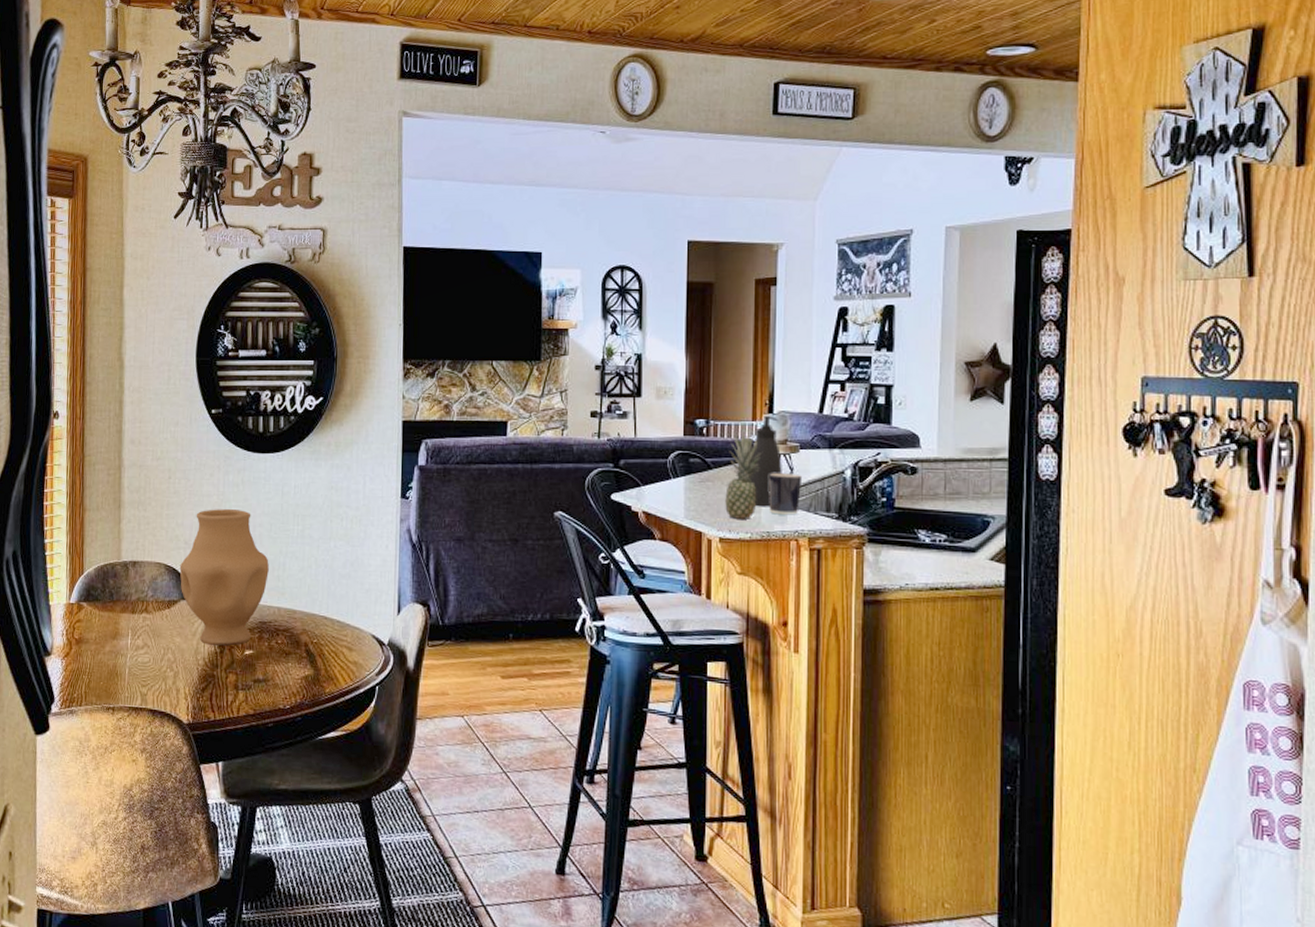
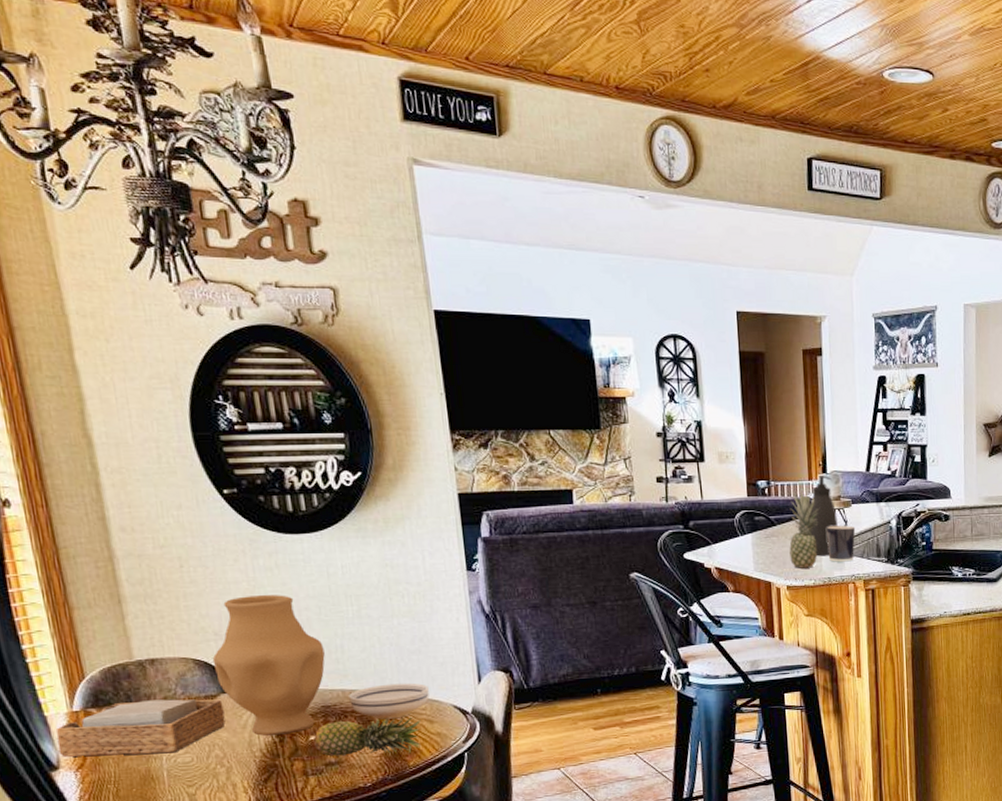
napkin holder: none [54,599,181,652] -> present [56,699,226,758]
fruit: none [248,639,341,679] -> present [314,716,421,757]
bowl: none [283,606,352,642] -> present [349,683,430,720]

